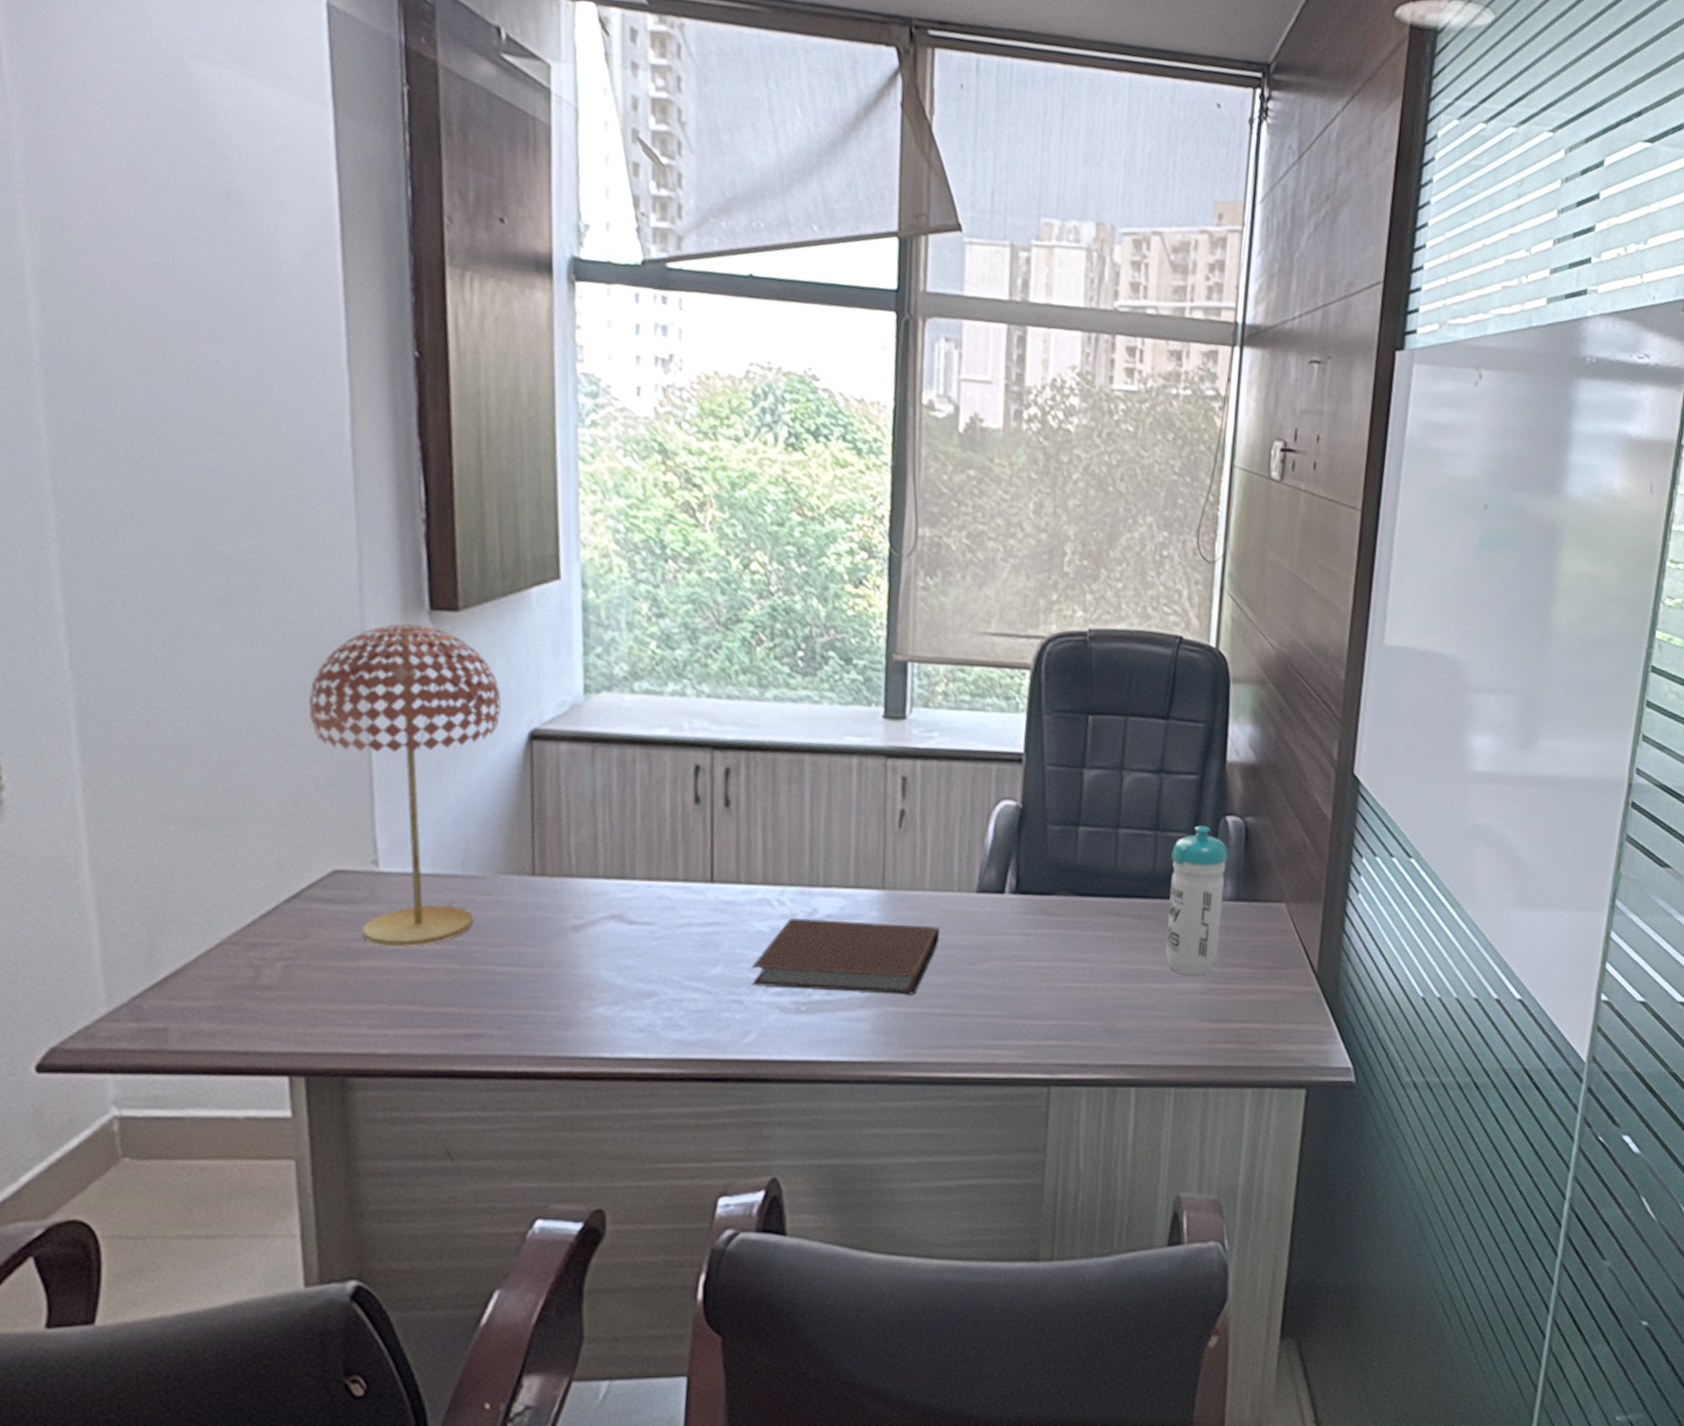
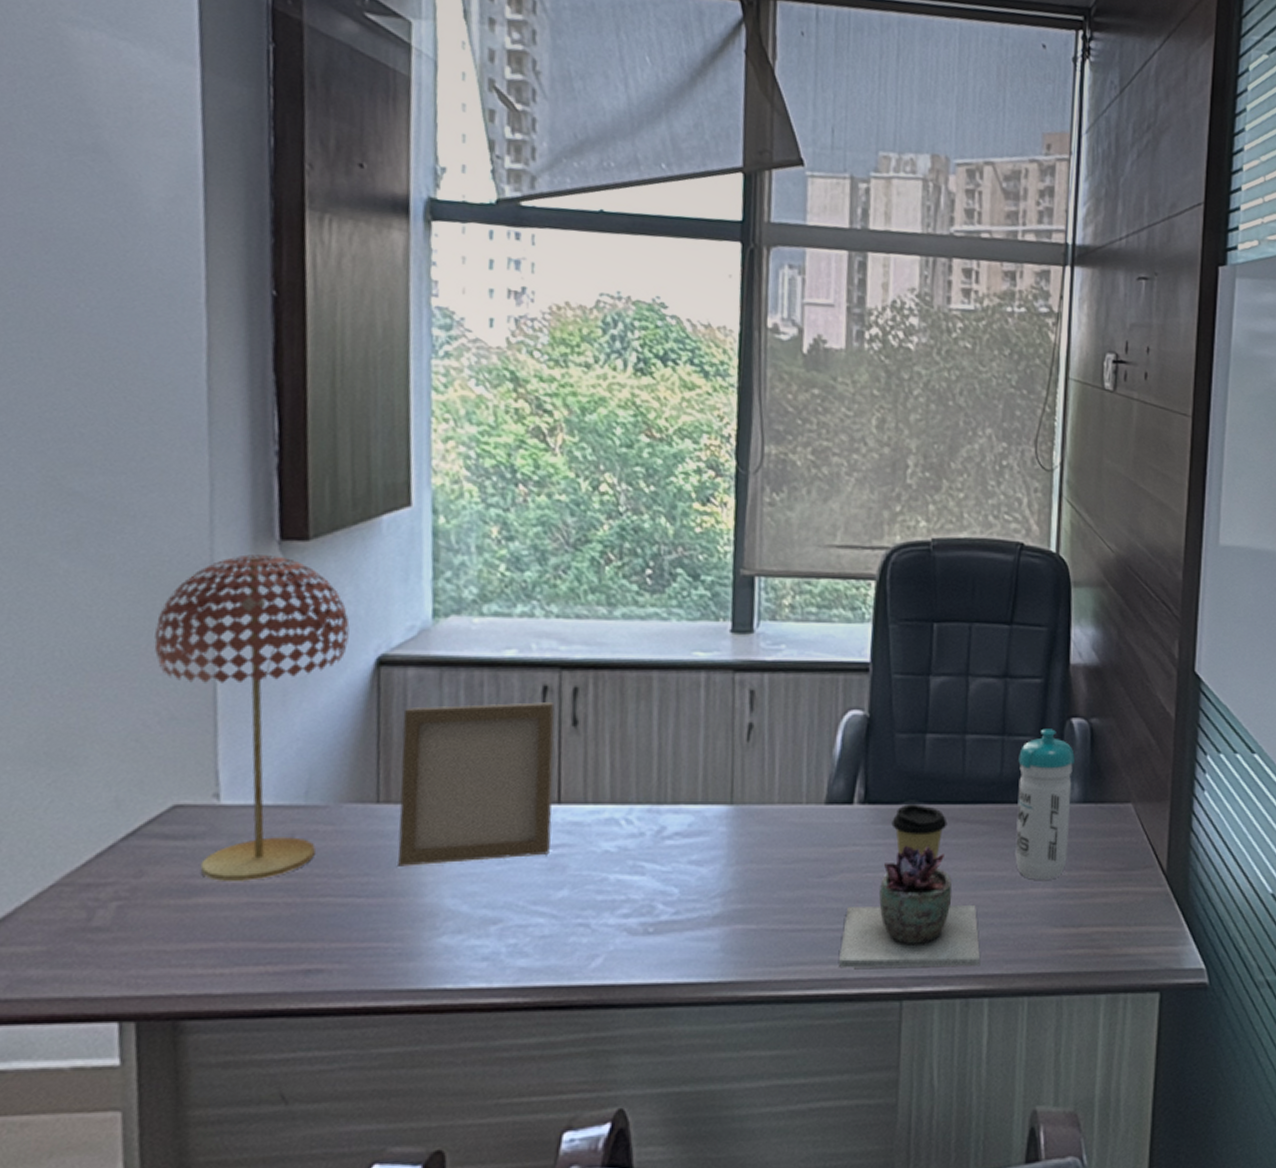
photo frame: none [554,781,707,939] -> present [398,702,555,867]
notebook: present [751,918,940,995] -> none [598,837,789,911]
succulent plant: none [988,935,1129,1057] -> present [839,845,981,968]
coffee cup: none [1042,896,1099,950] -> present [891,804,948,858]

